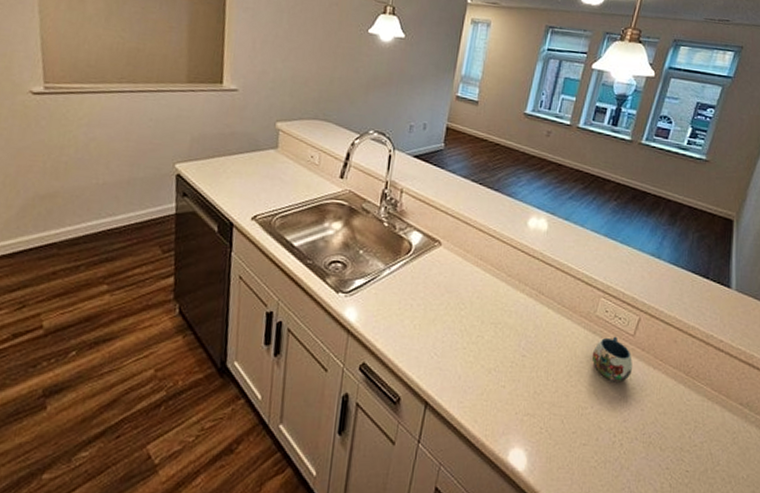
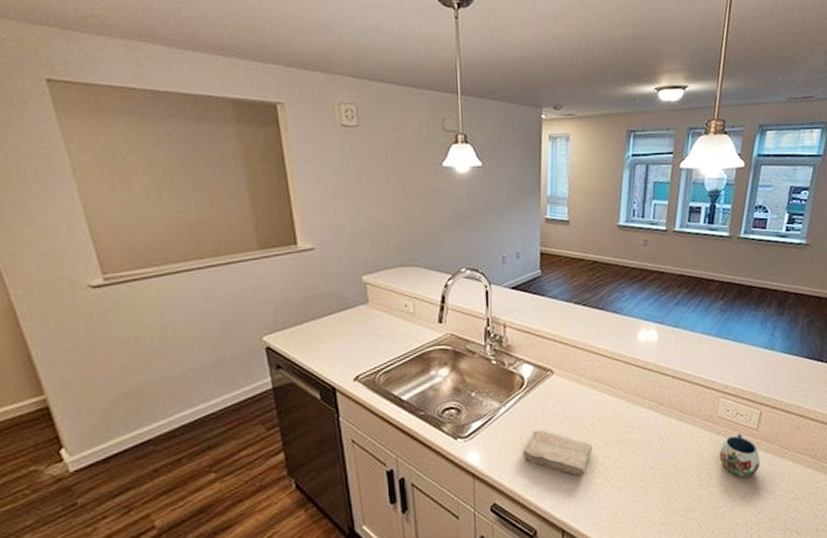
washcloth: none [399,298,469,351] -> present [522,430,593,476]

